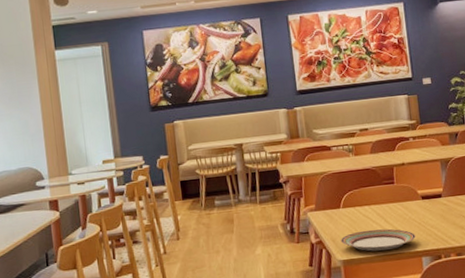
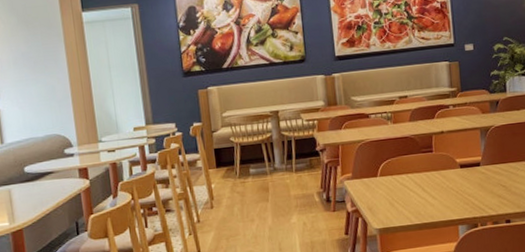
plate: present [341,229,416,252] -> none [377,197,453,220]

